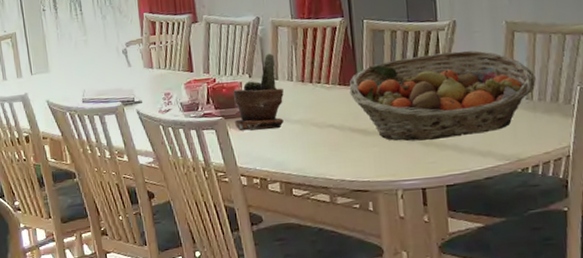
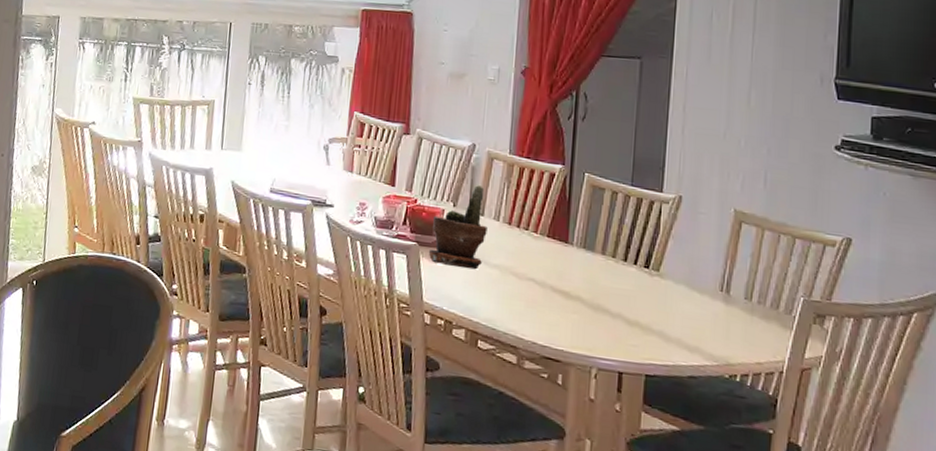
fruit basket: present [349,50,536,142] -> none [557,223,758,326]

